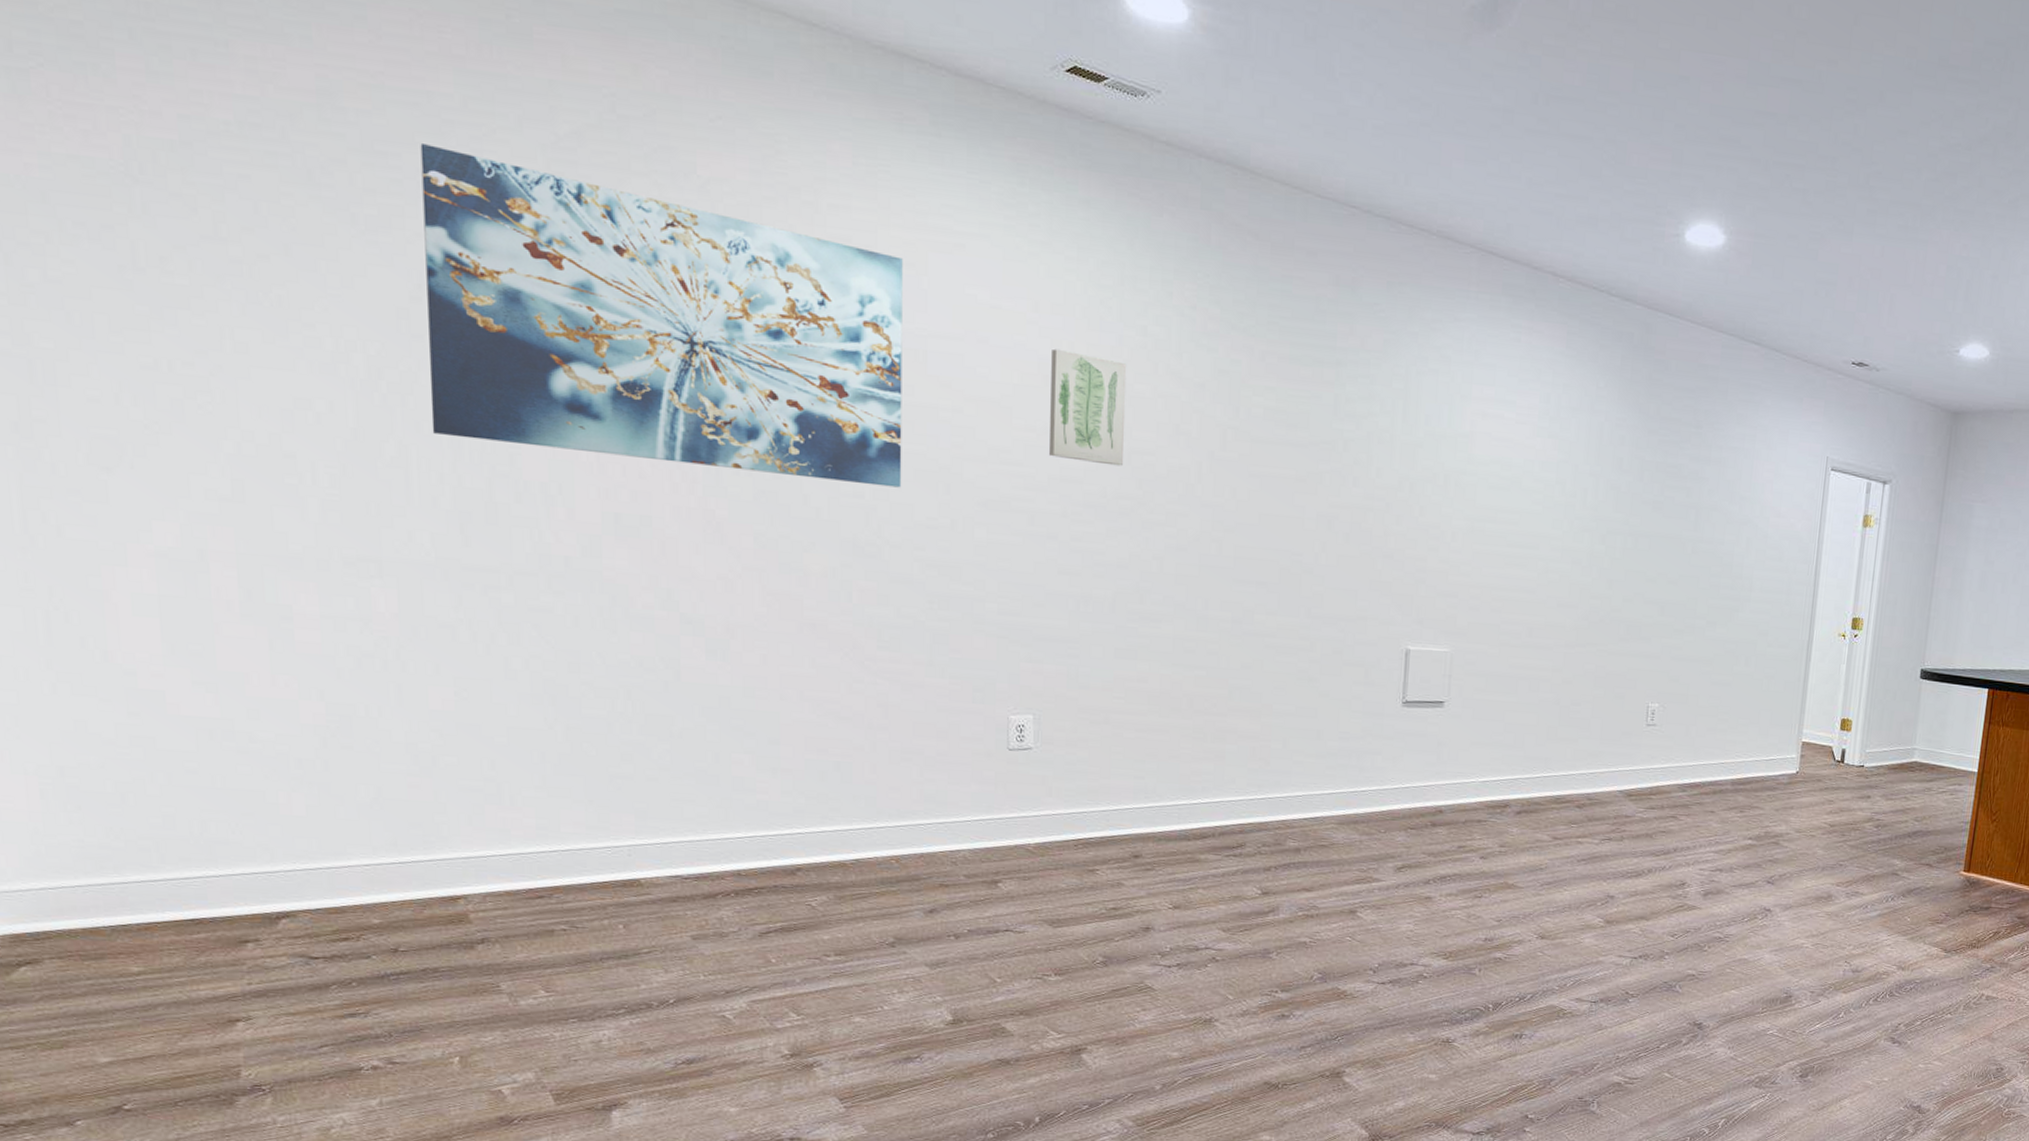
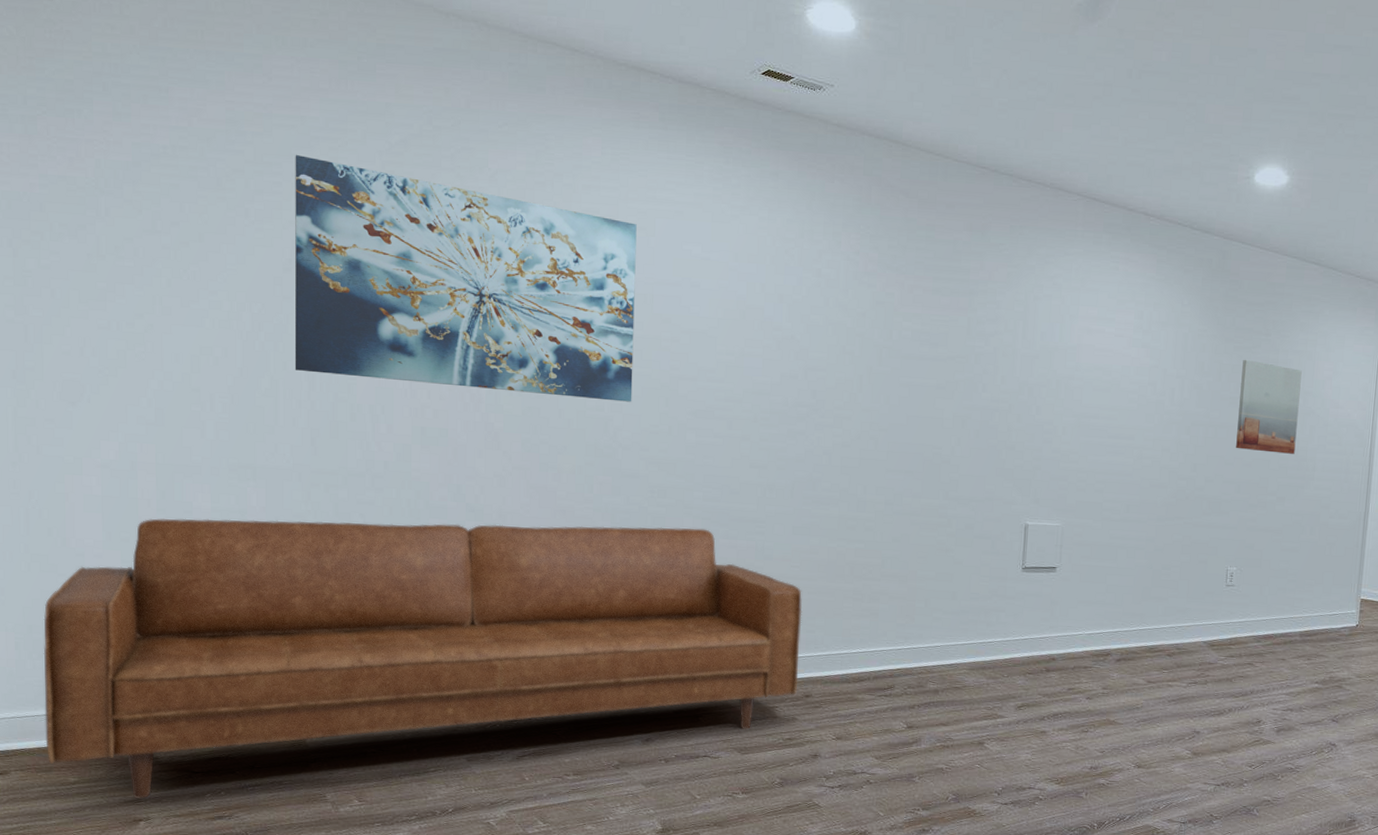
sofa: none [80,626,1129,993] -> present [43,518,802,799]
wall art: present [1049,348,1127,467] -> none [745,289,805,381]
wall art: none [1659,455,1738,571] -> present [1236,359,1302,454]

